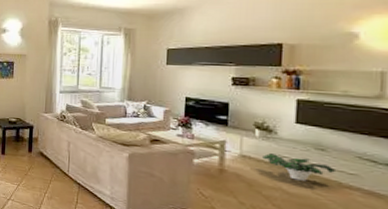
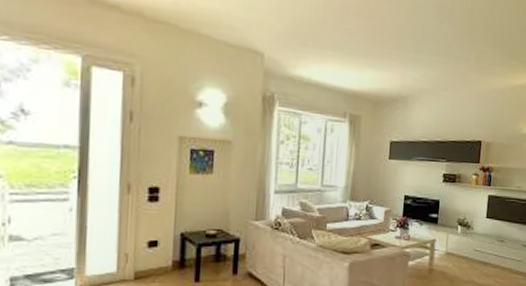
potted plant: present [262,153,335,181] -> none [462,249,509,271]

